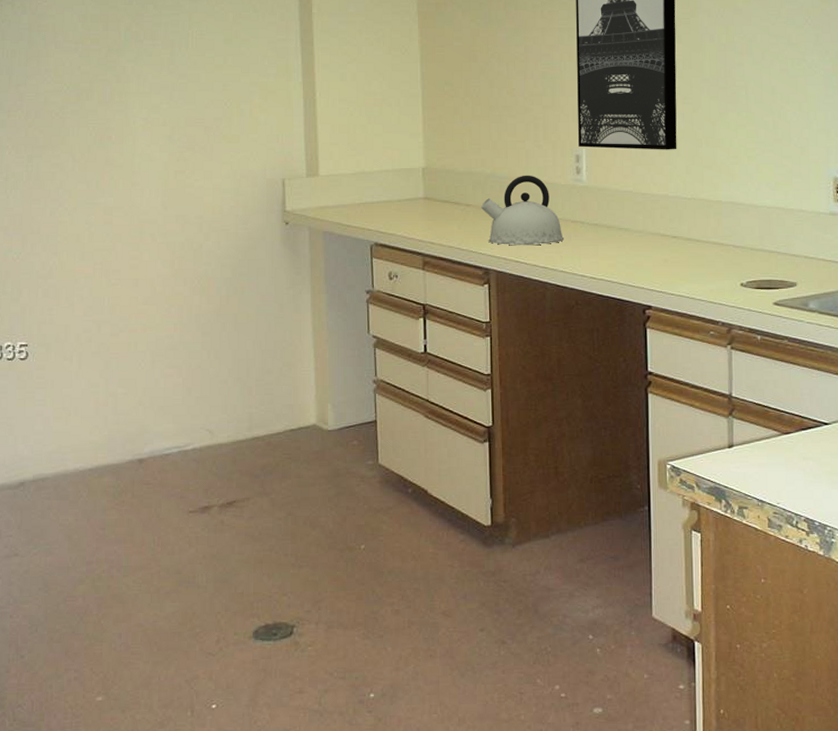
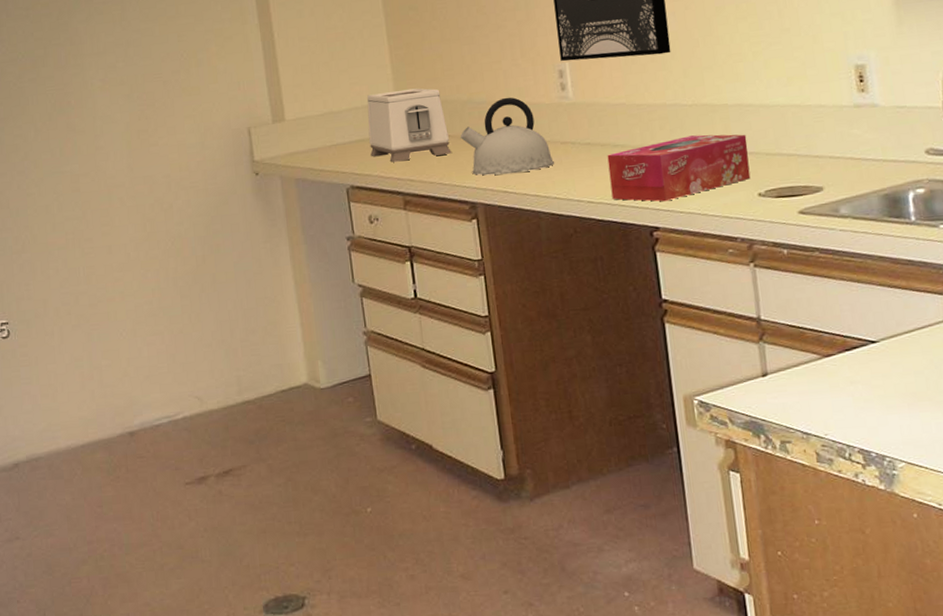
toaster: none [396,158,471,225] -> present [367,88,452,162]
tissue box: none [612,226,736,284] -> present [607,134,751,202]

